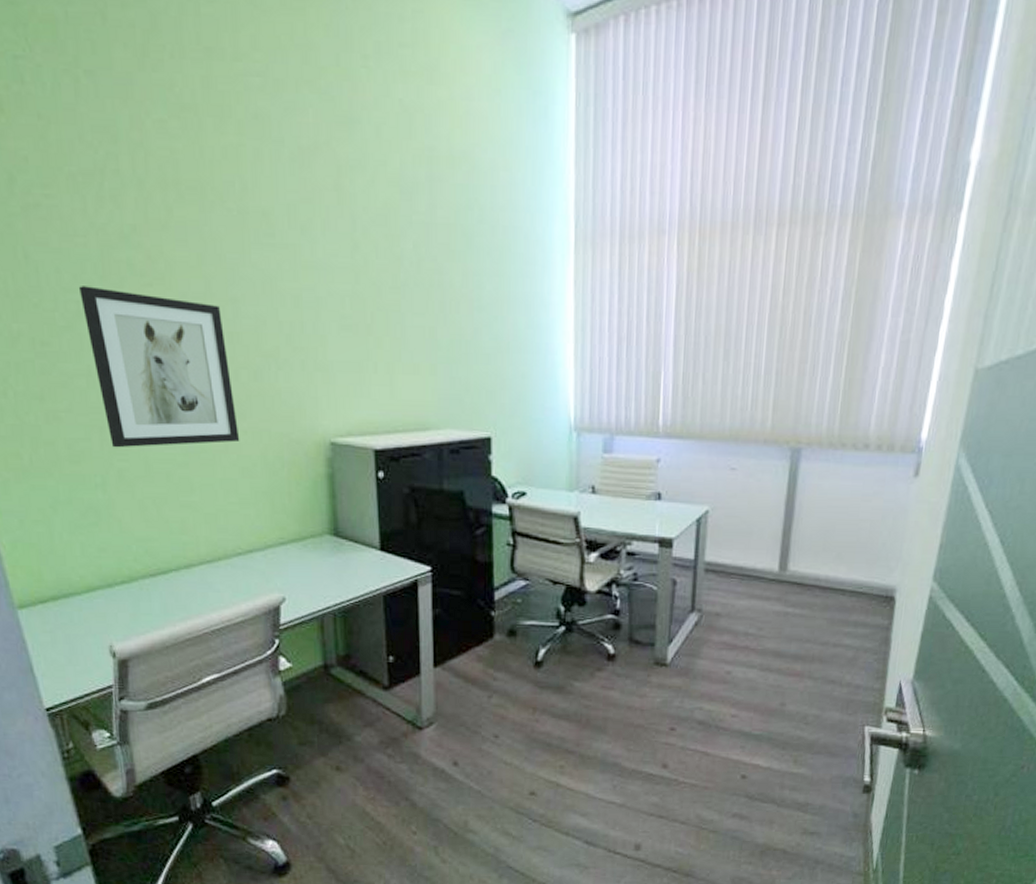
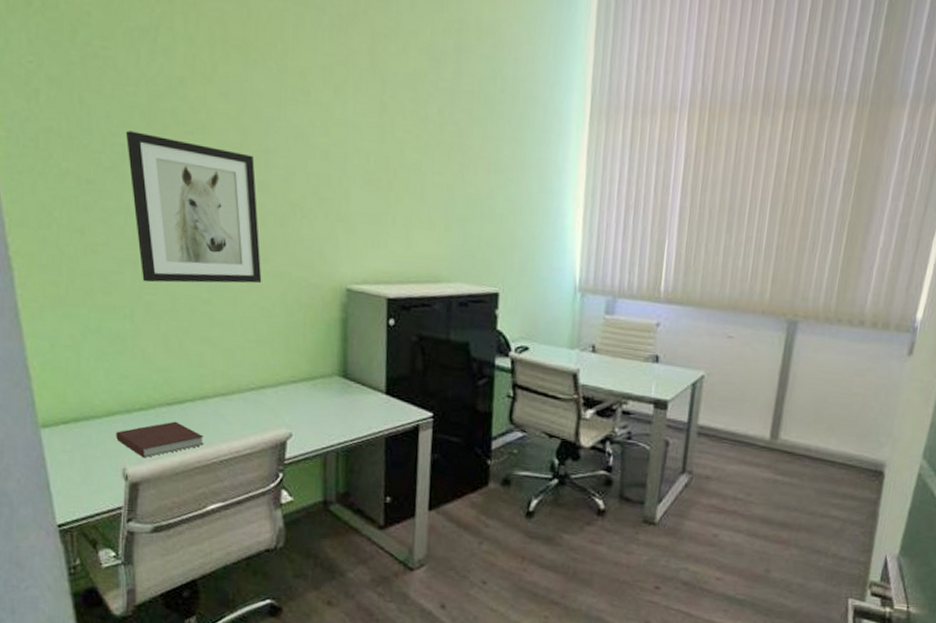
notebook: none [98,593,194,634] -> present [116,421,205,458]

